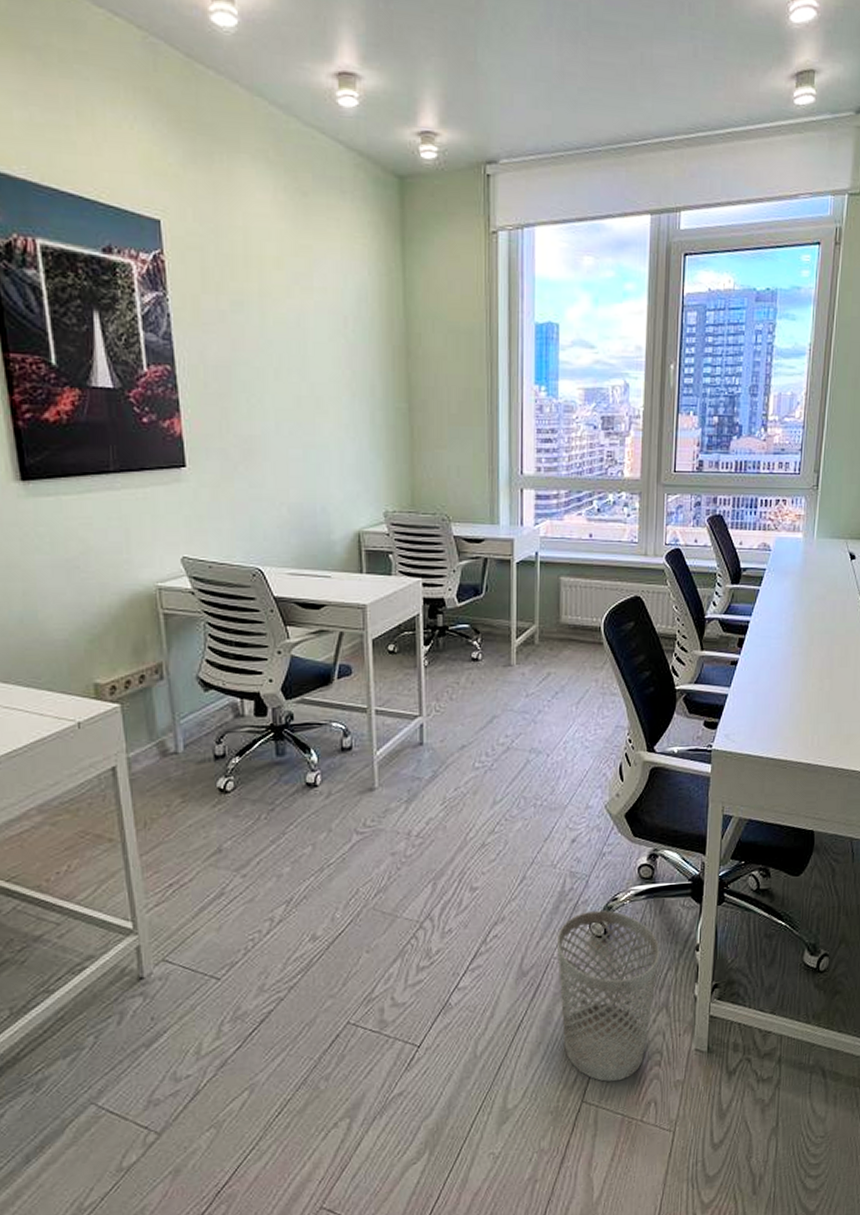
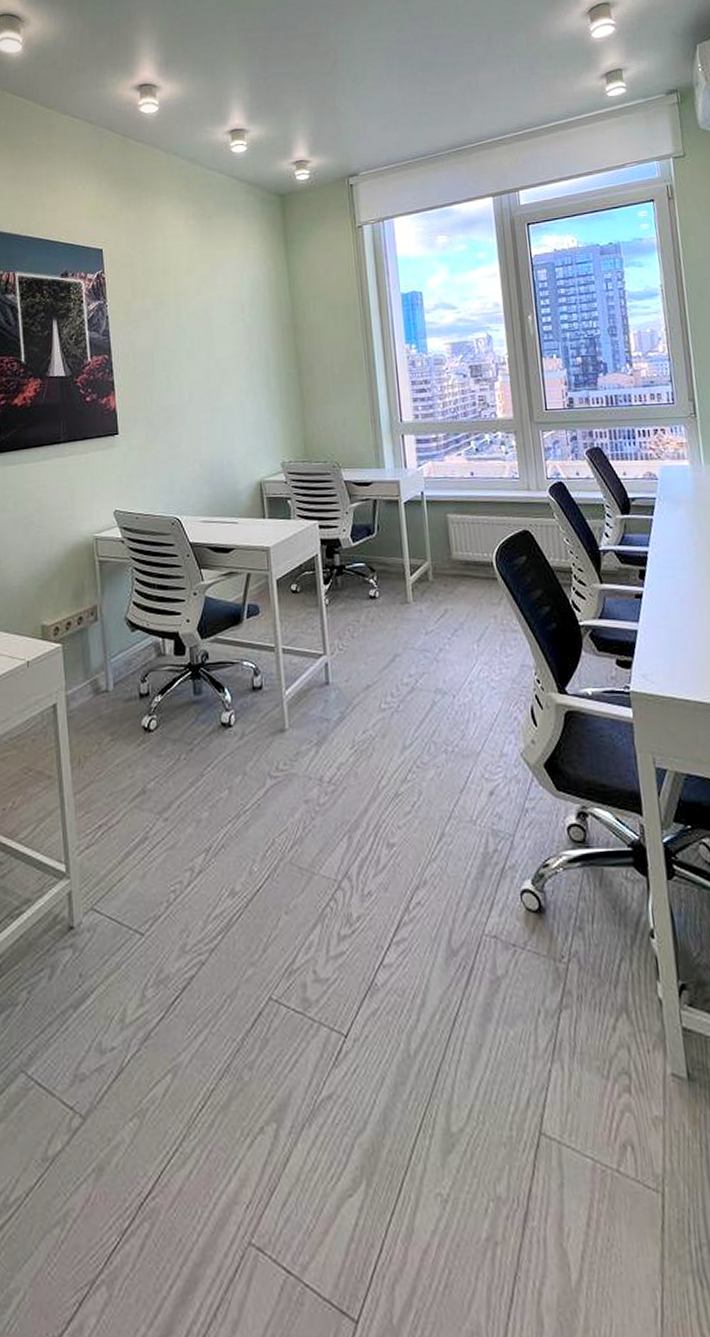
wastebasket: present [557,910,660,1082] -> none [486,878,609,1109]

